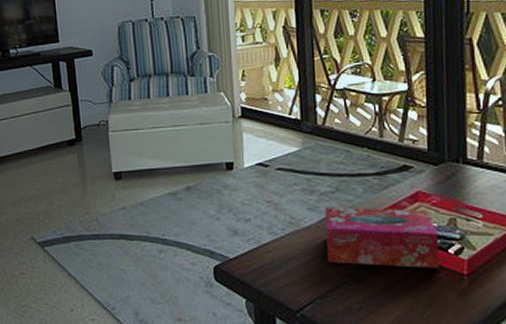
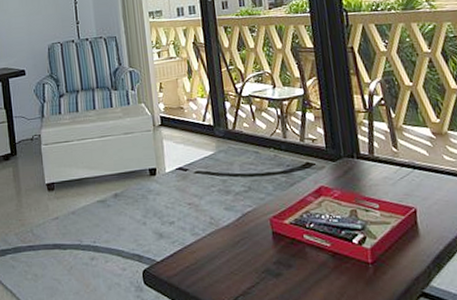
tissue box: present [325,207,439,269] -> none [240,204,346,260]

